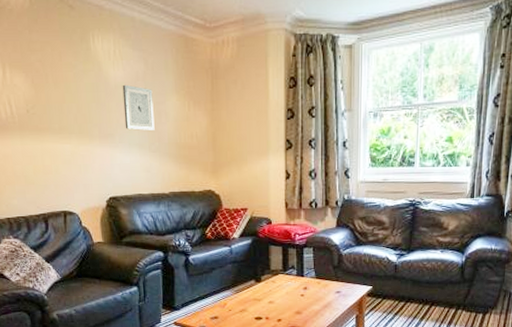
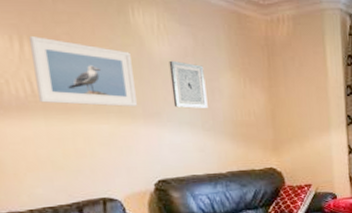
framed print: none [10,64,94,128] -> present [29,37,137,107]

